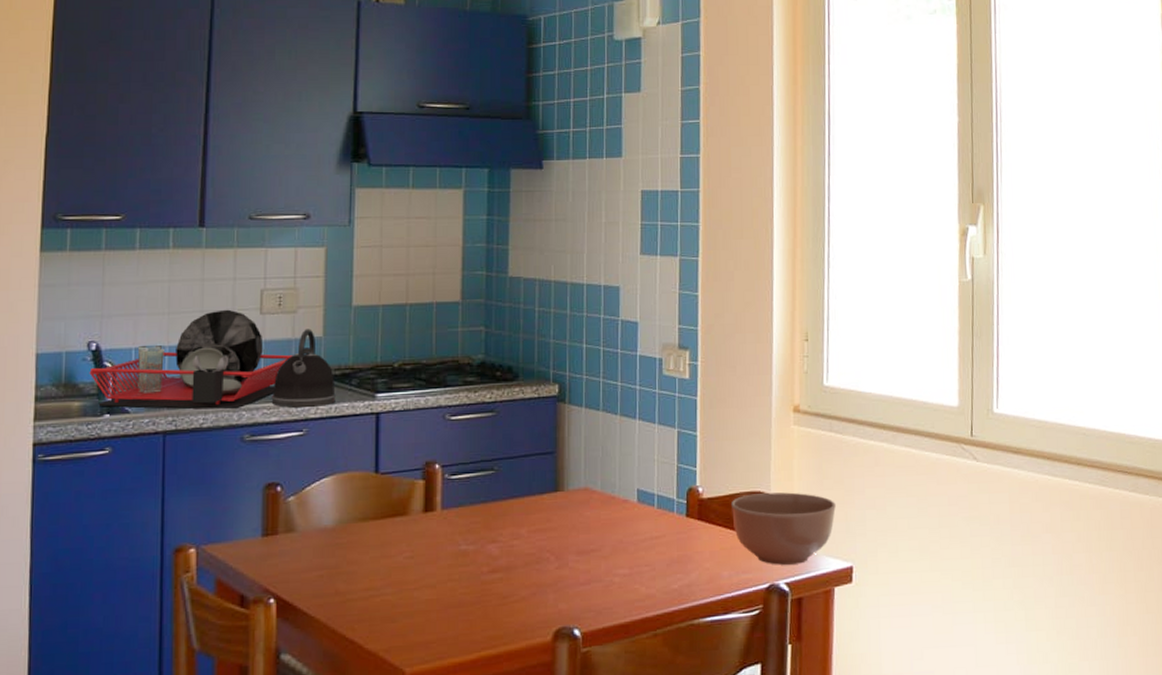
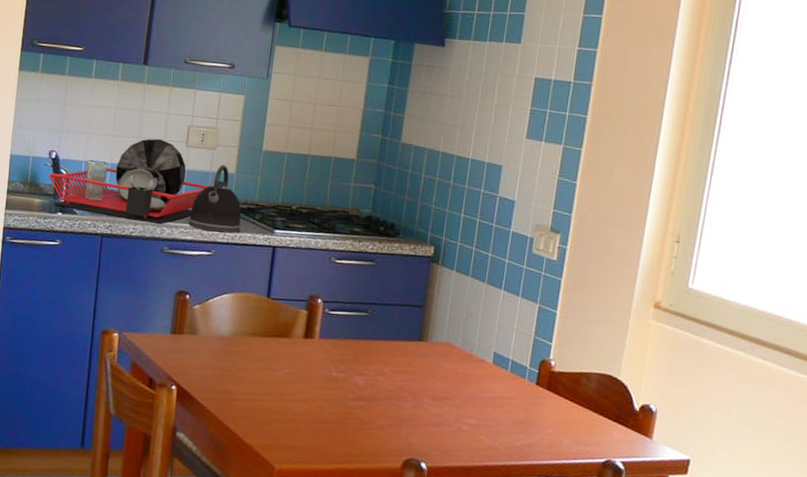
bowl: present [730,492,836,565] -> none [579,375,682,448]

